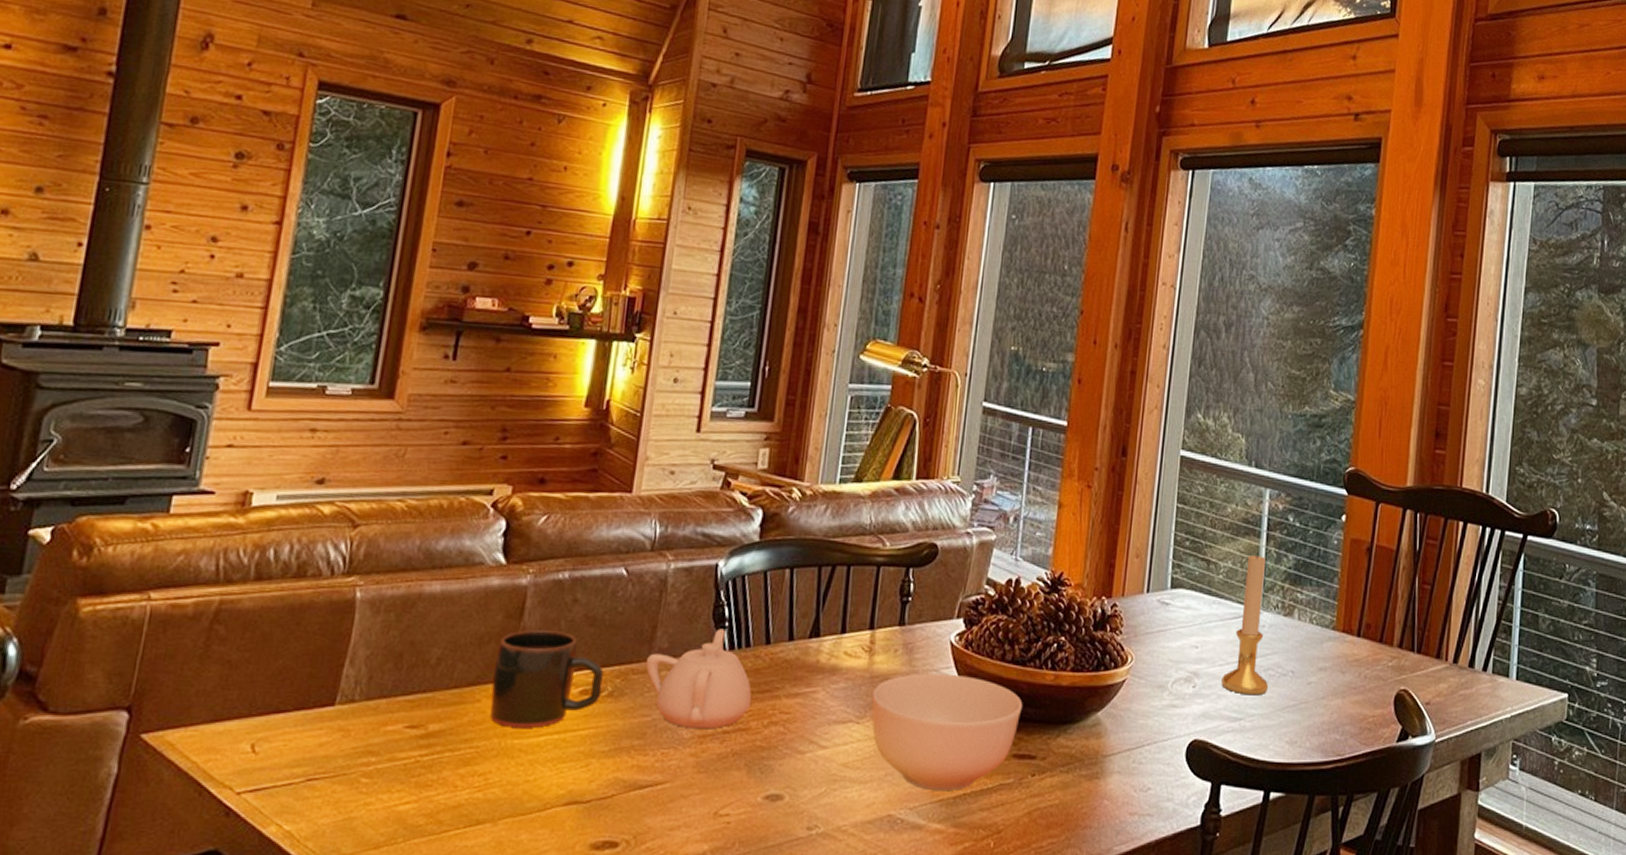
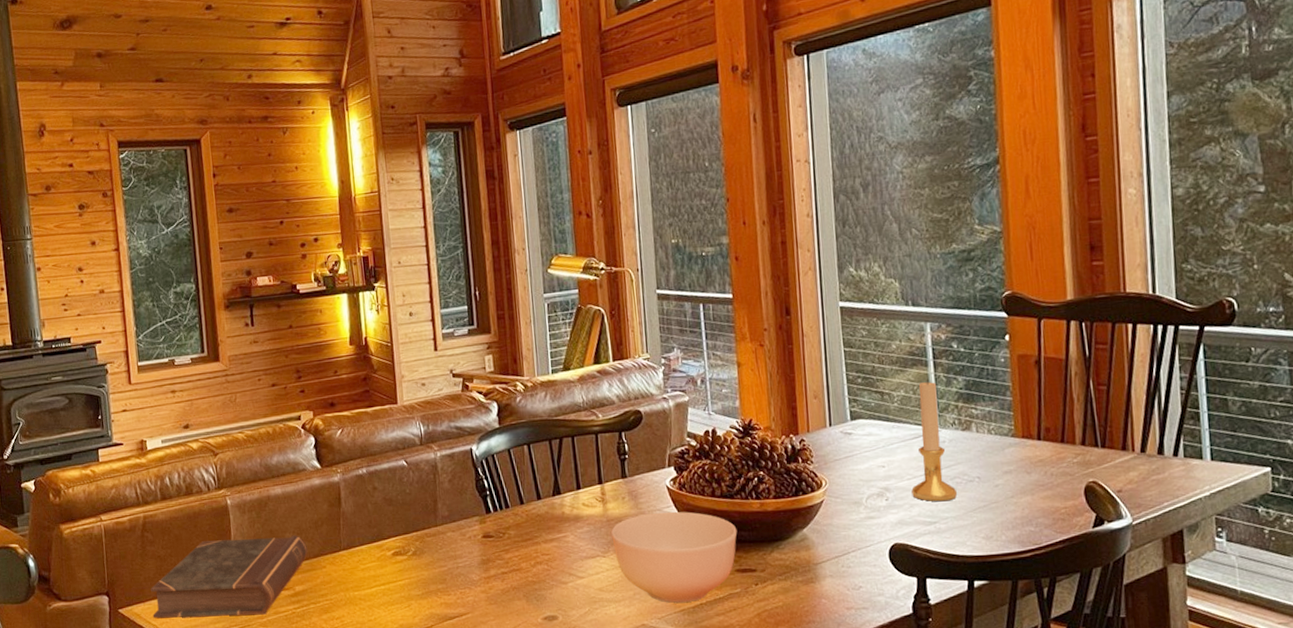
book: none [195,646,461,761] -> present [151,535,309,619]
mug: present [490,629,604,728] -> none [329,511,408,584]
teapot: present [646,628,752,730] -> none [435,496,519,573]

